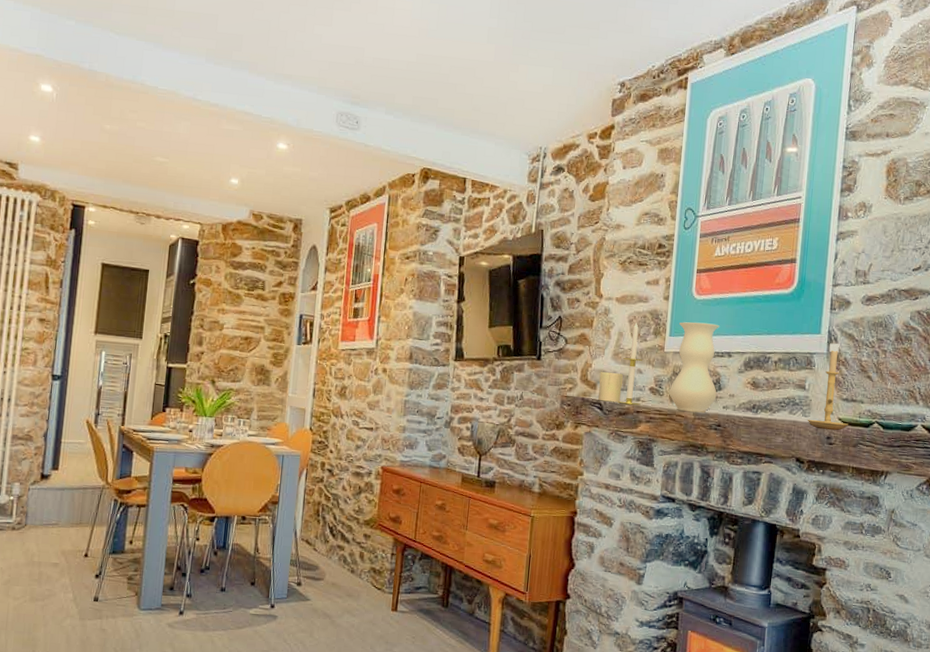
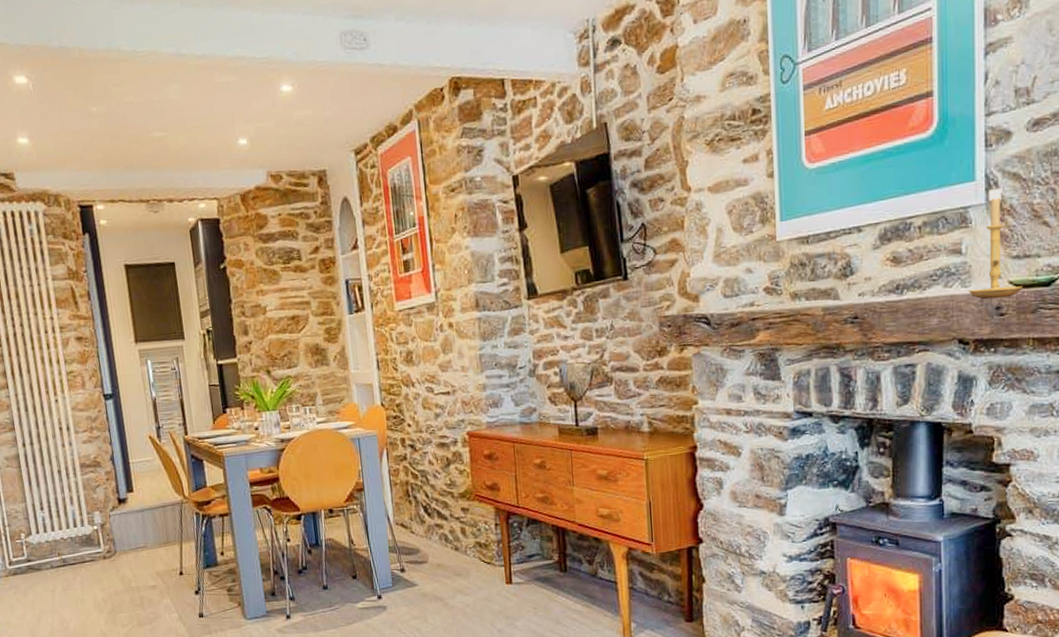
candle: present [598,372,623,403] -> none [701,278,731,315]
candle: present [617,322,642,406] -> none [727,211,756,314]
vase: present [669,322,719,414] -> none [789,195,849,309]

